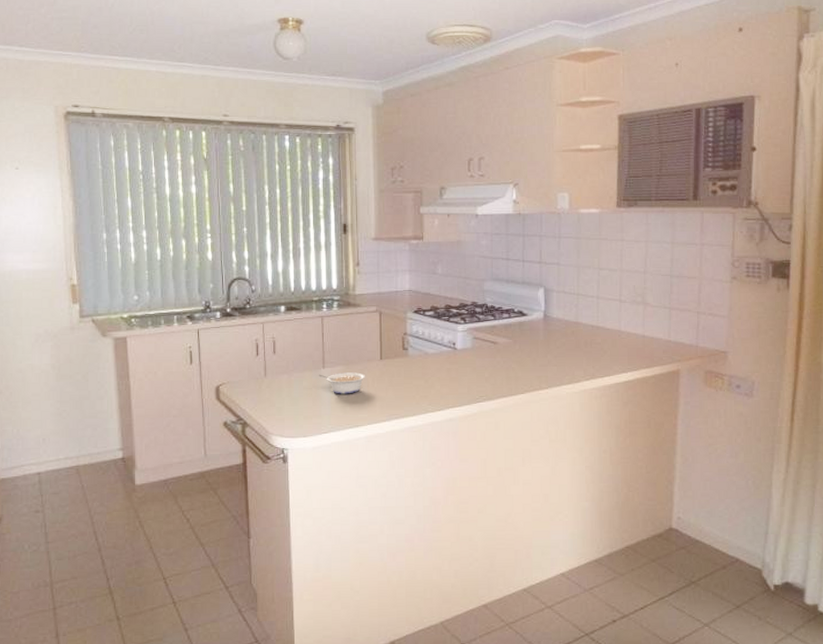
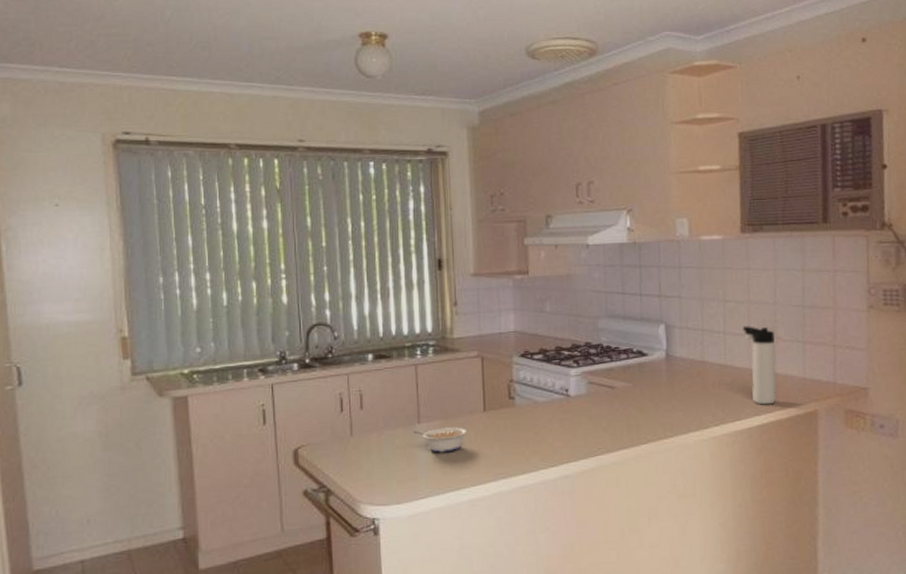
thermos bottle: none [614,292,644,363] -> present [742,326,777,405]

